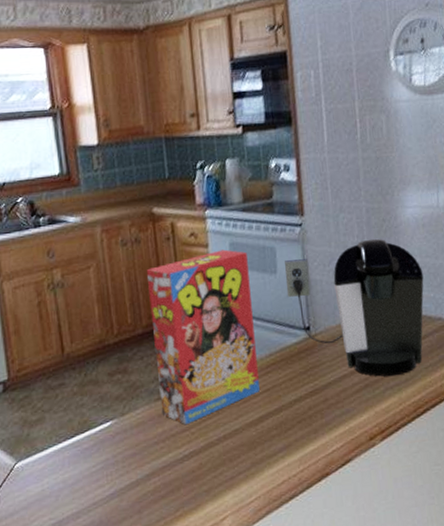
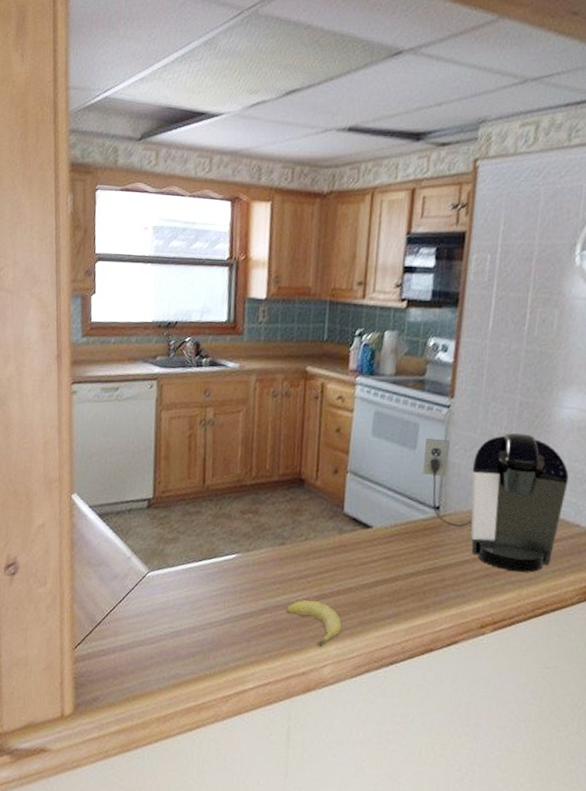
cereal box: present [146,249,260,424] -> none [283,417,390,573]
fruit: none [174,451,235,499] -> present [286,600,342,647]

